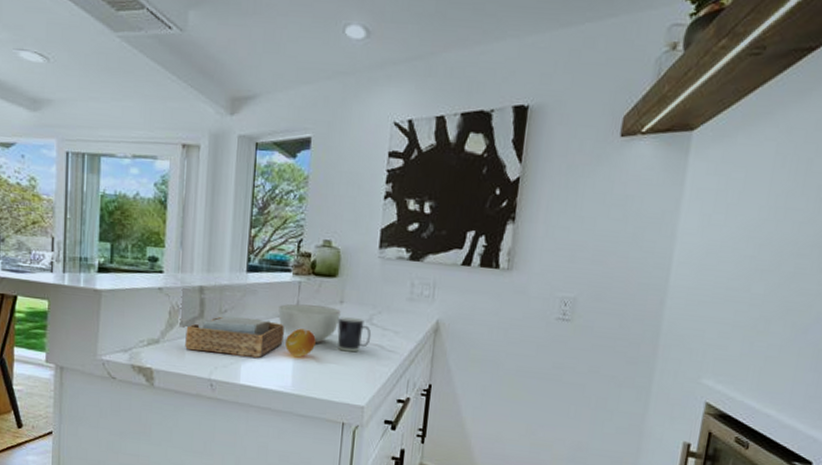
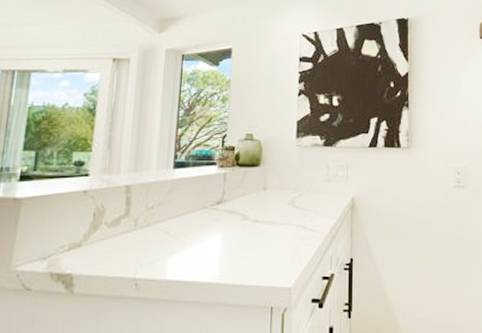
napkin holder: present [185,317,284,359] -> none [109,211,211,252]
bowl: present [278,304,341,344] -> none [204,194,264,231]
fruit: present [285,328,316,358] -> none [212,217,242,246]
mug: present [336,317,372,352] -> none [262,203,294,235]

